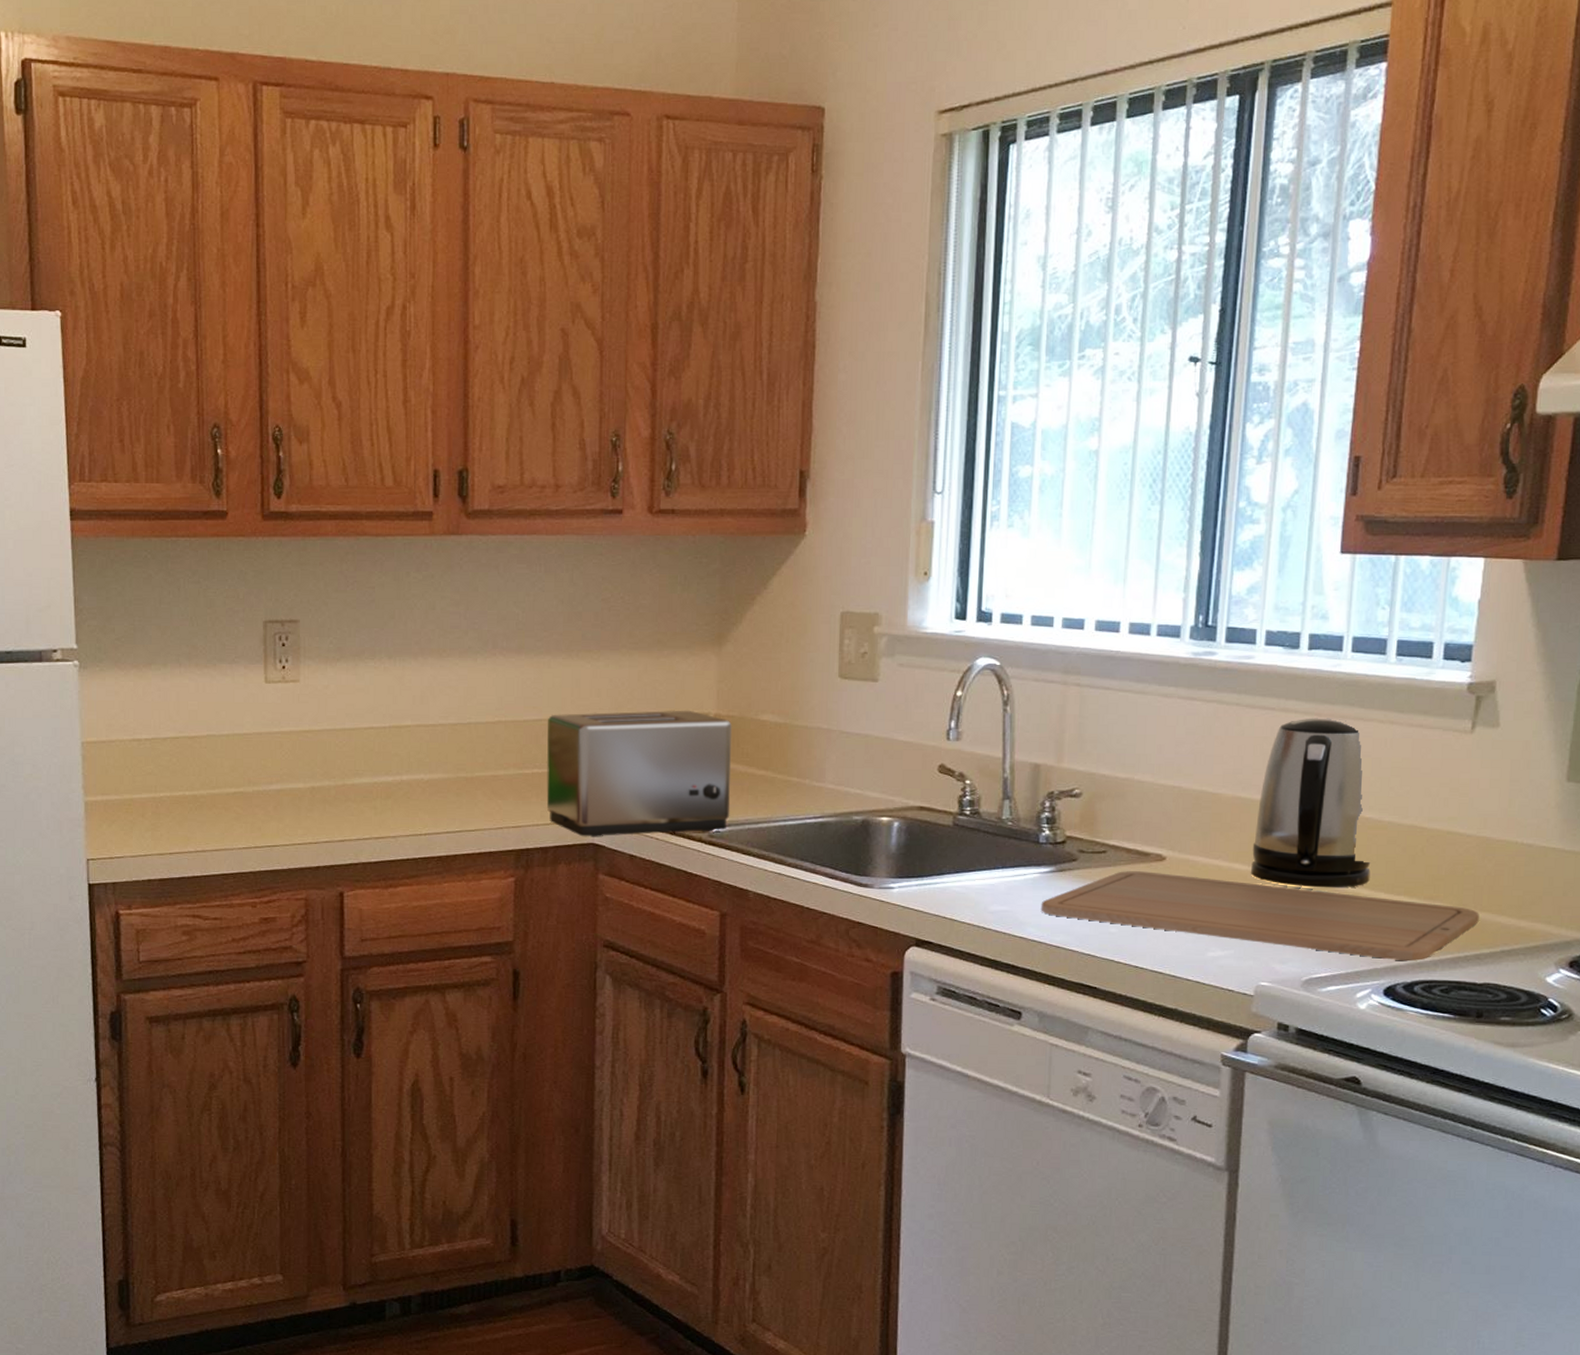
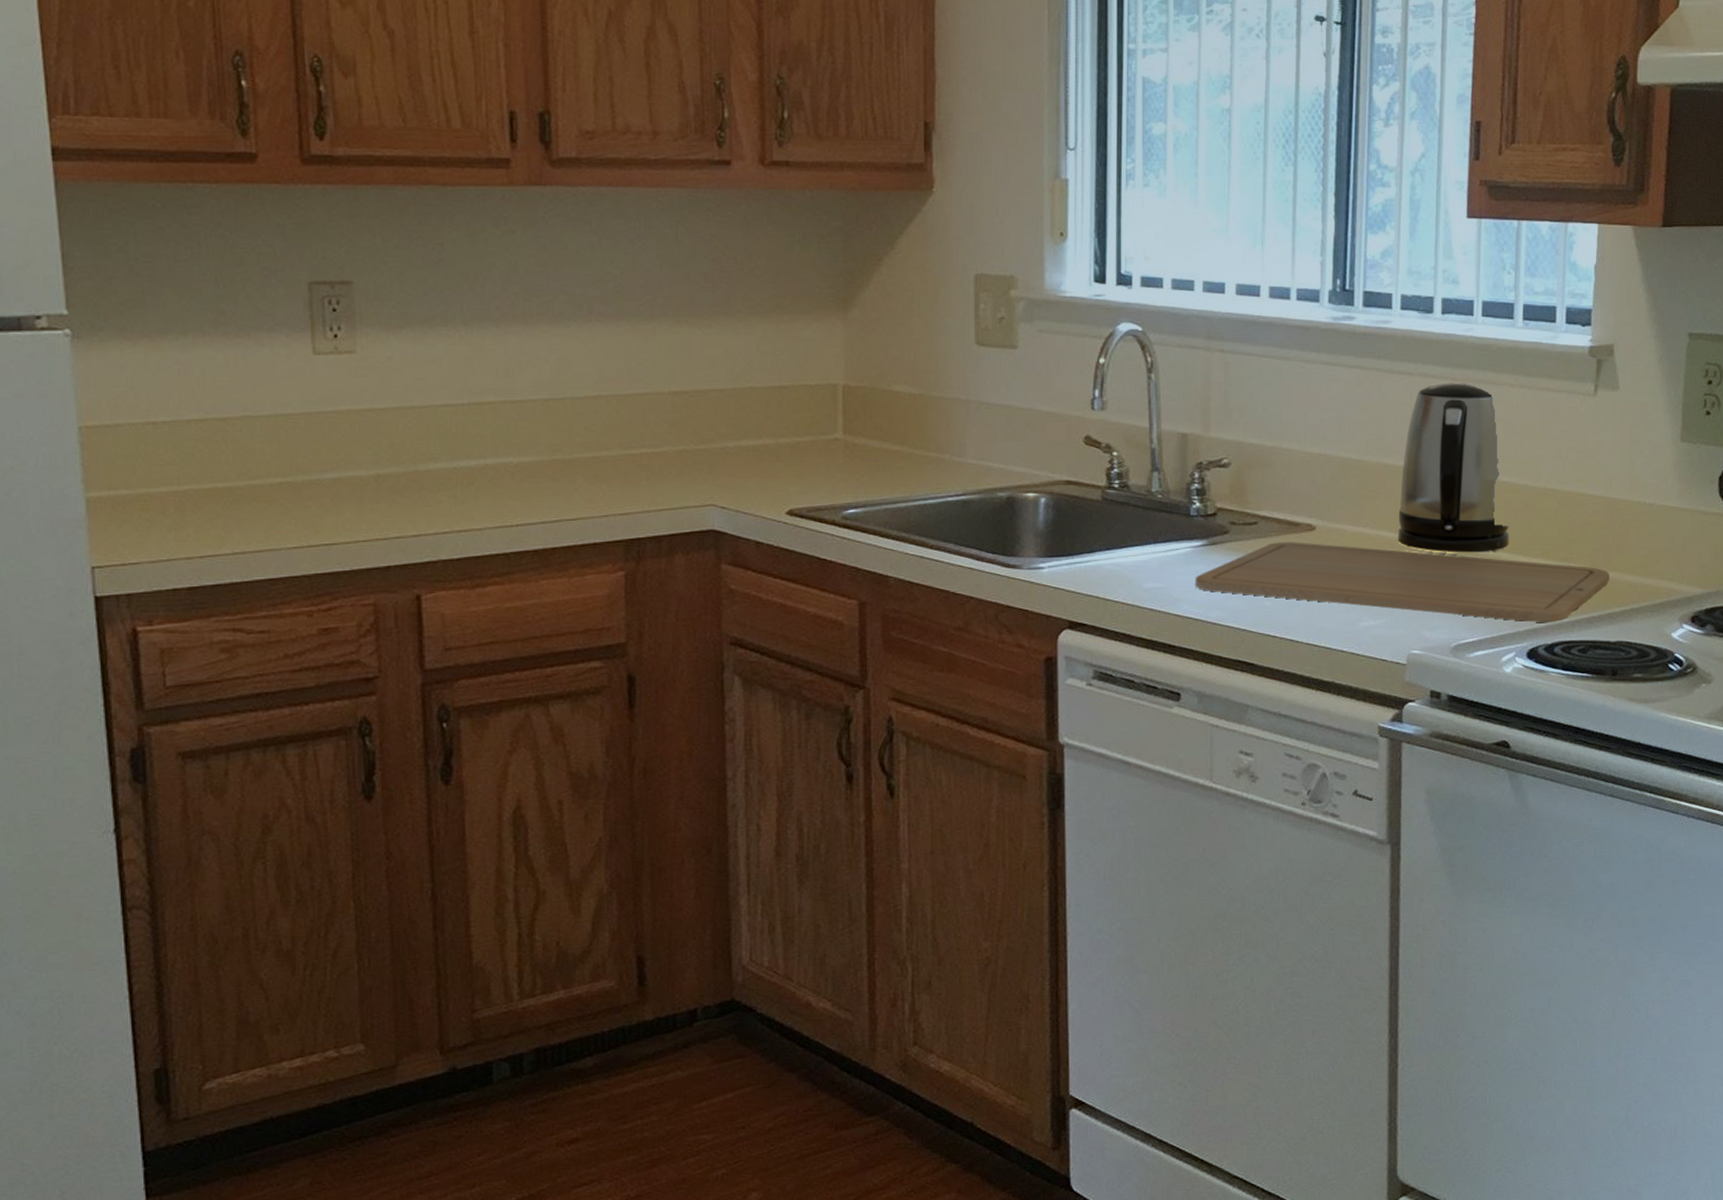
toaster: present [546,710,733,837] -> none [654,381,865,523]

